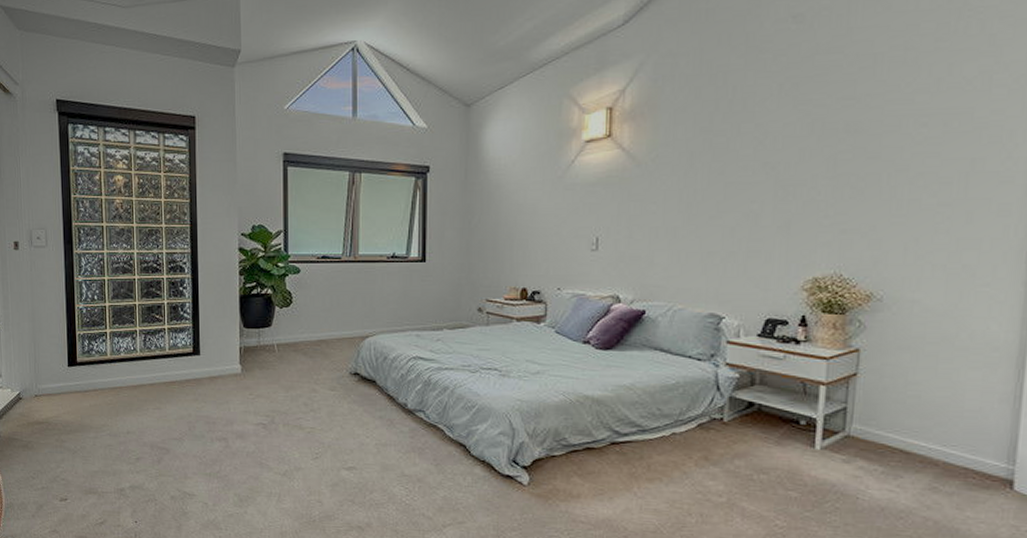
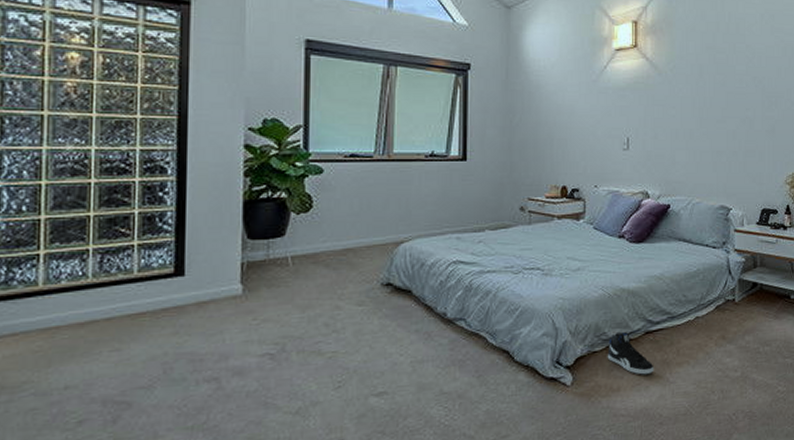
sneaker: none [567,440,620,486] -> present [607,332,654,375]

